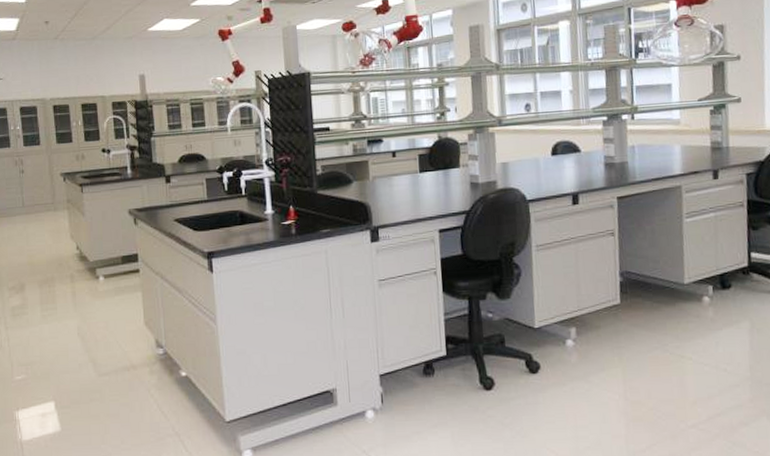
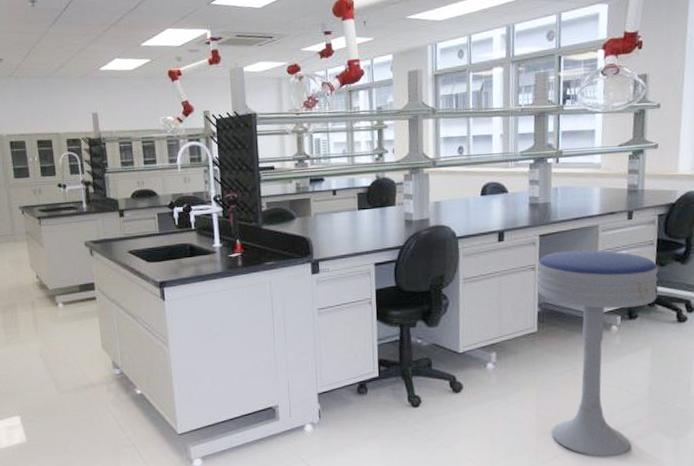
bar stool: none [617,213,752,448] -> present [537,250,659,457]

